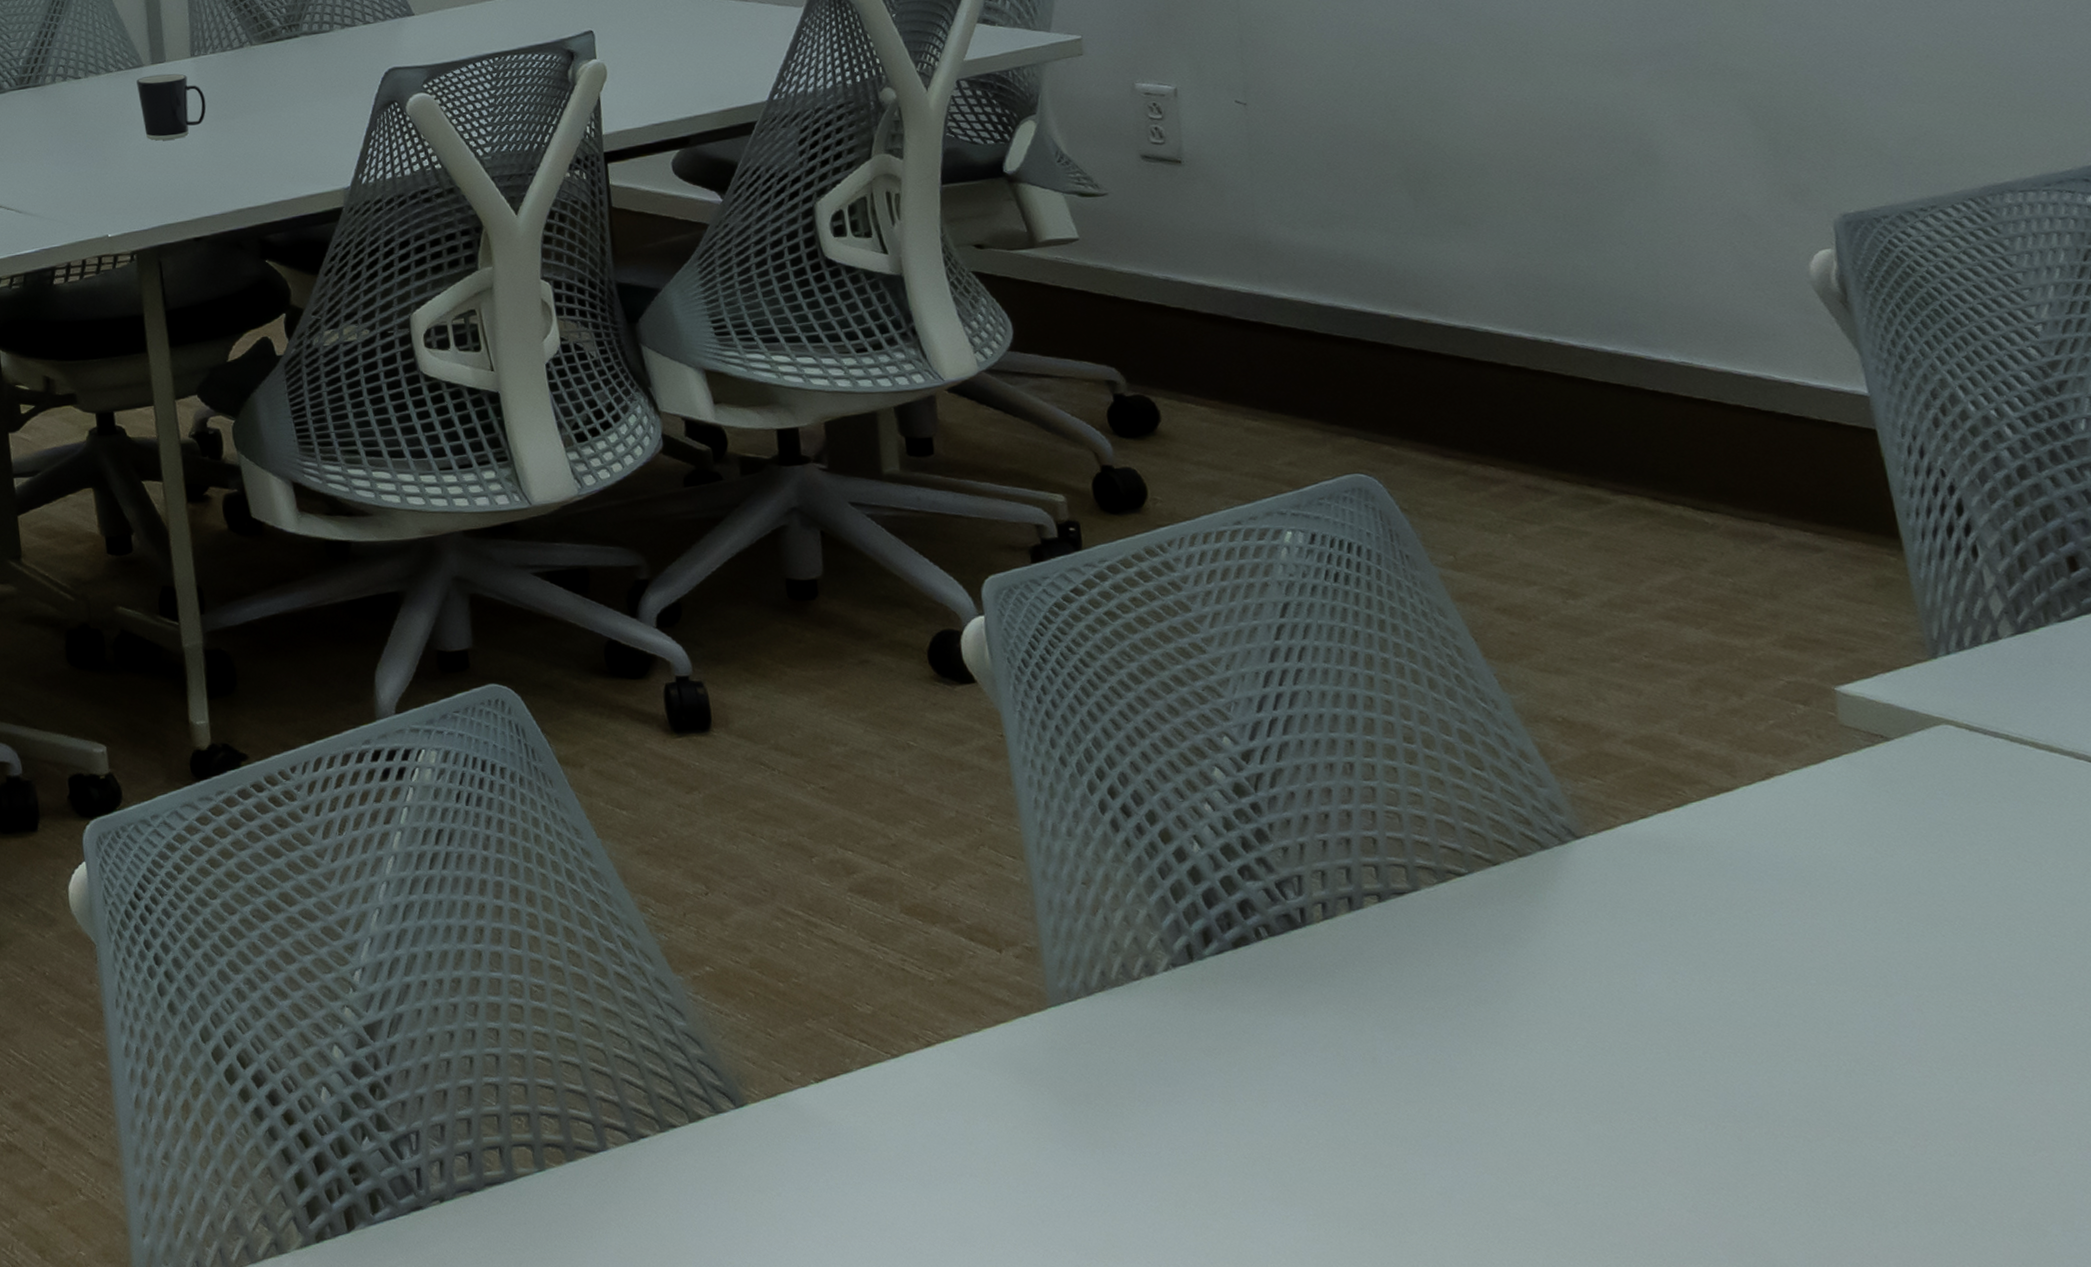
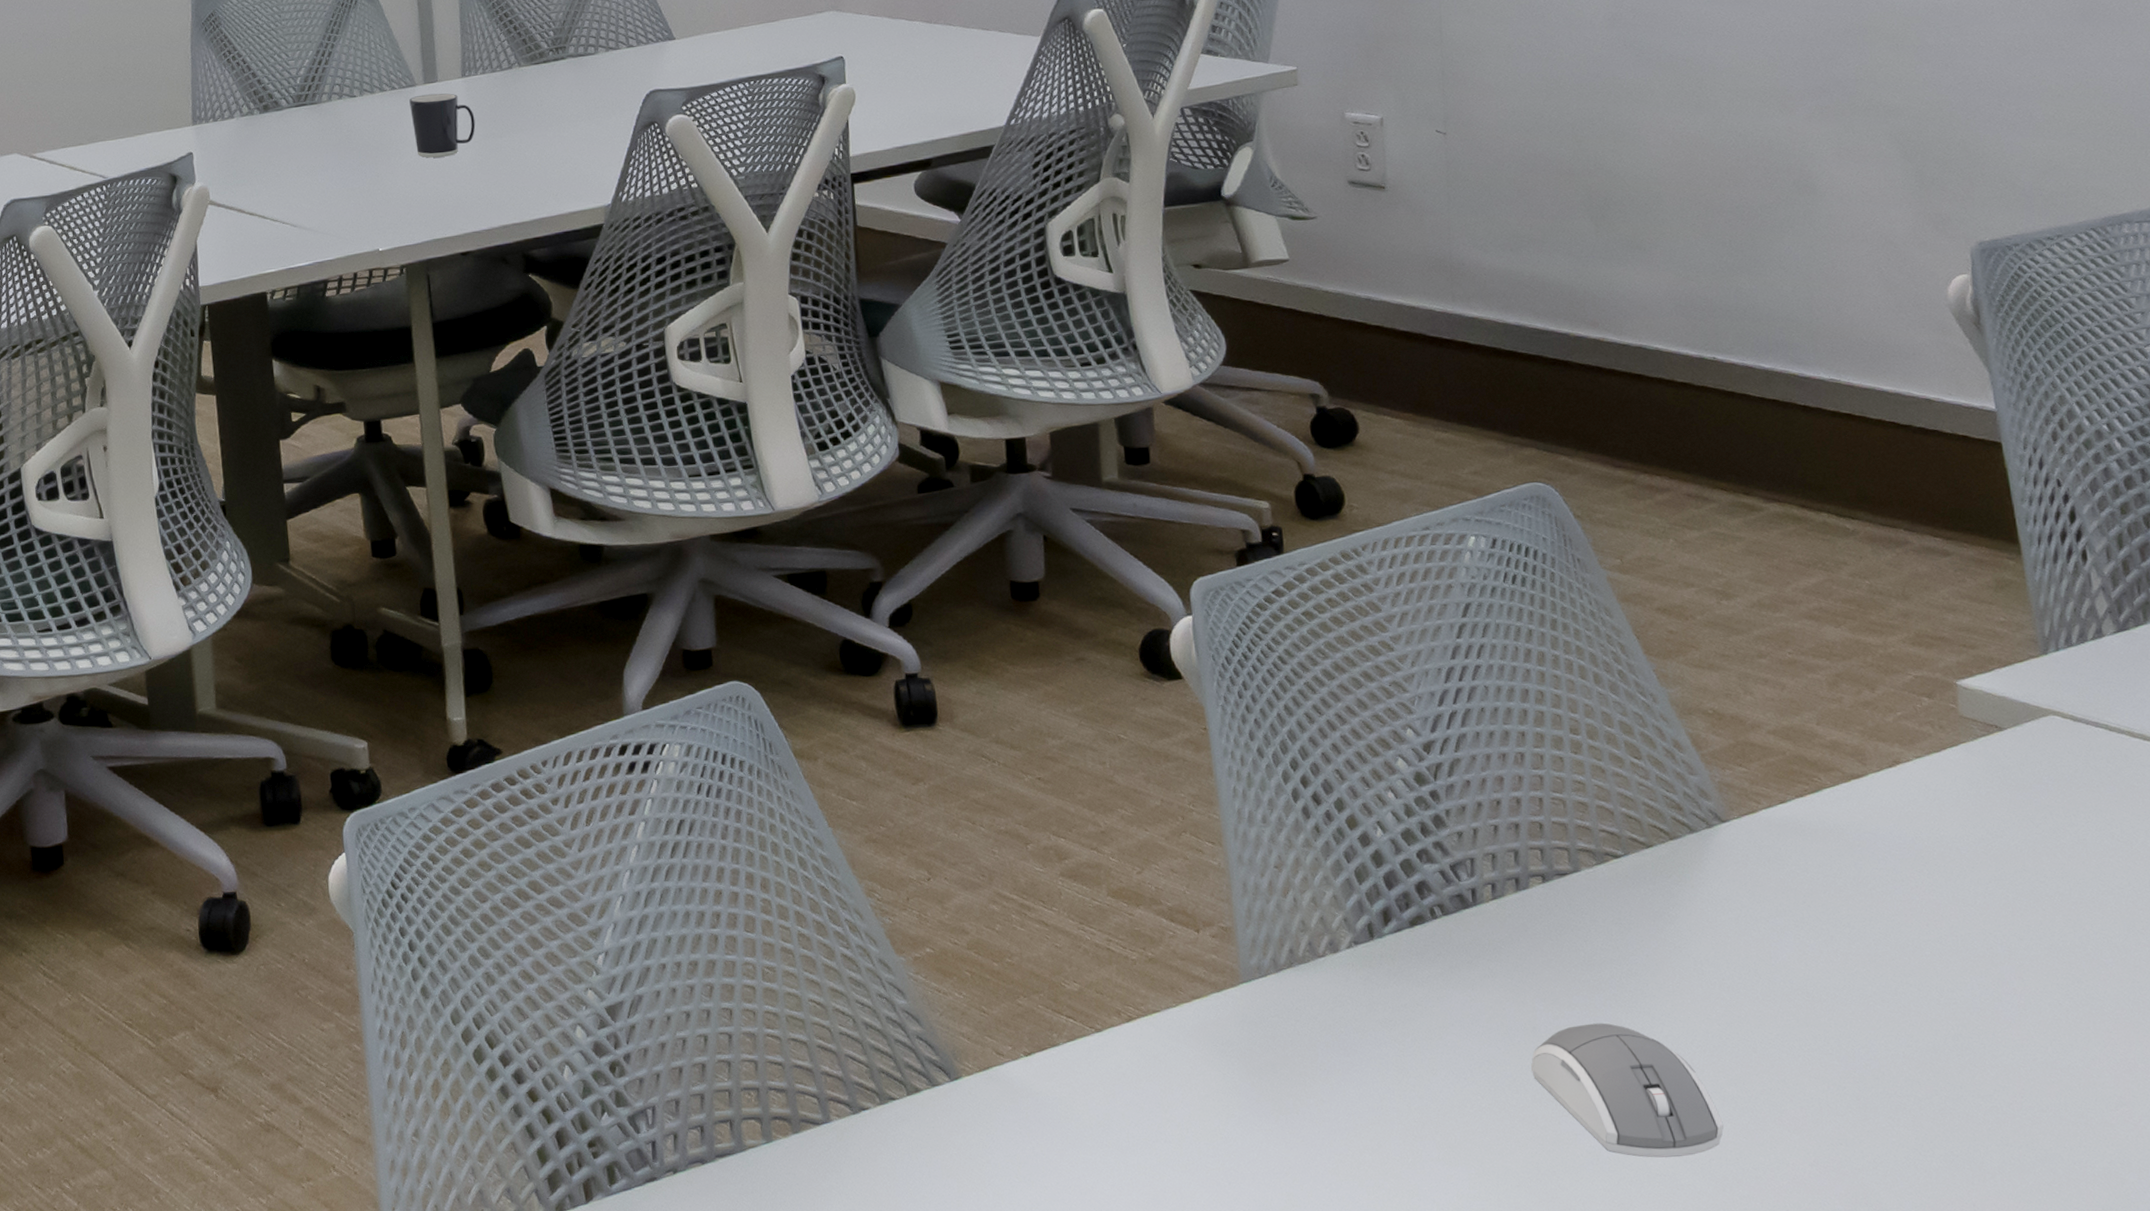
computer mouse: none [1372,1053,1589,1200] -> present [1531,1023,1724,1158]

